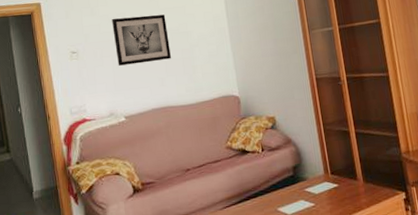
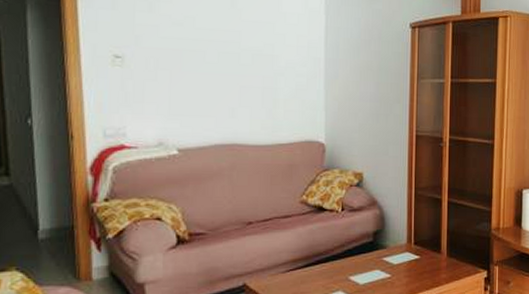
wall art: present [112,14,171,66] -> none [175,22,249,86]

